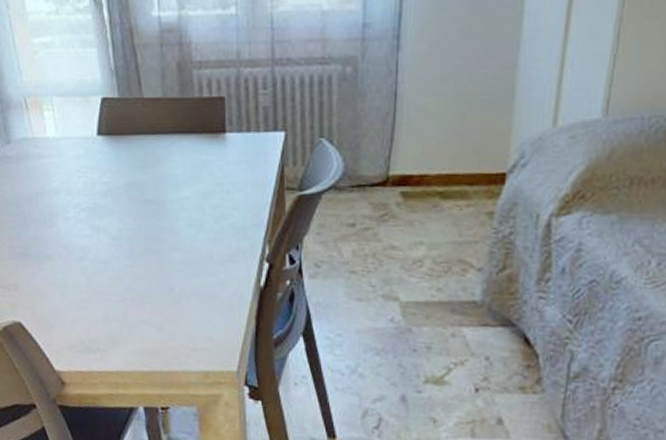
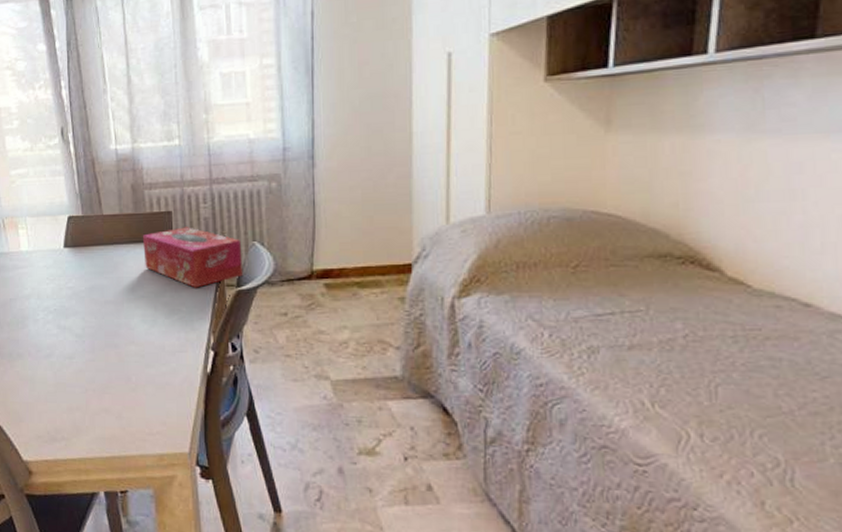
tissue box: none [189,117,306,190] -> present [142,227,242,288]

